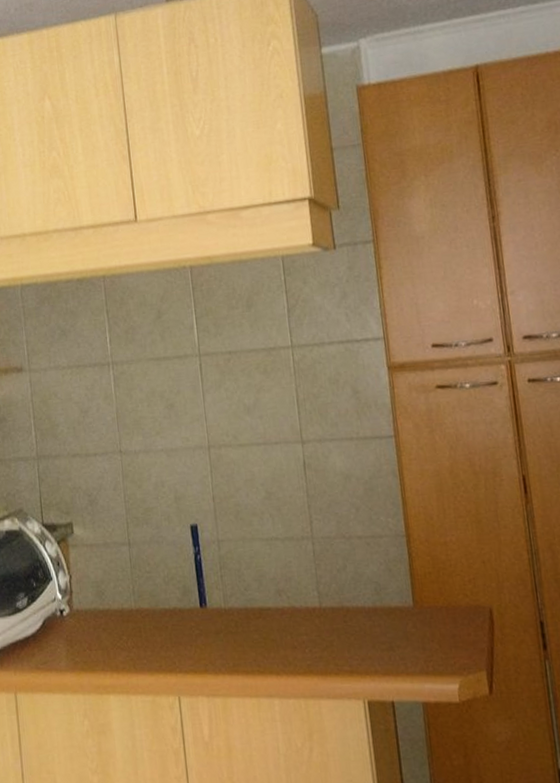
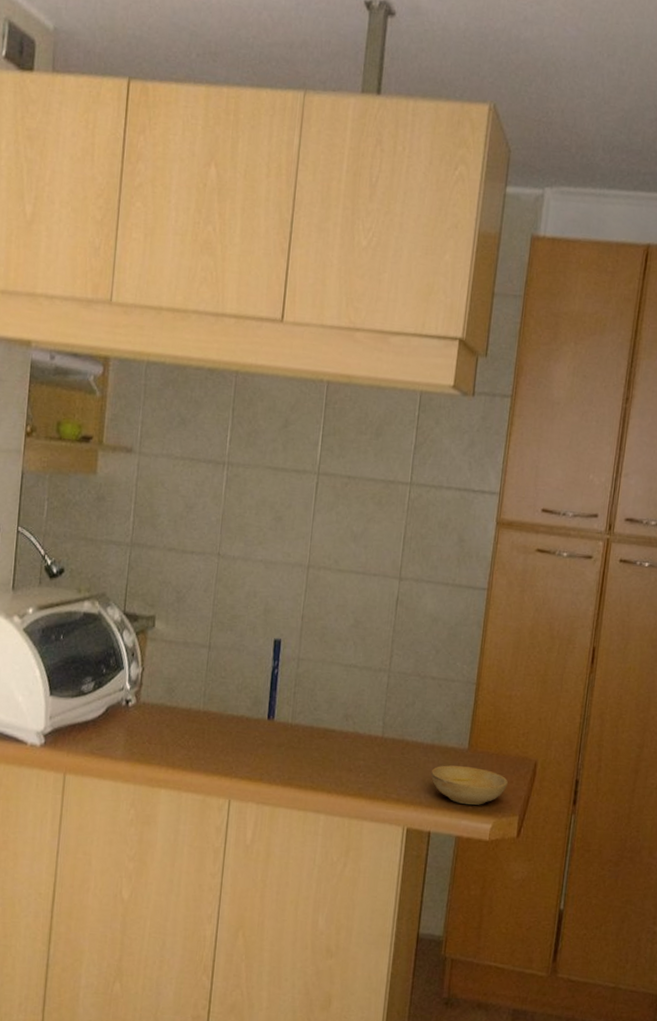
bowl: none [379,624,466,666] -> present [431,765,508,805]

